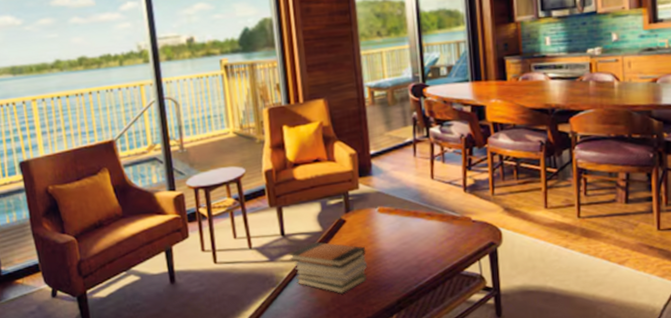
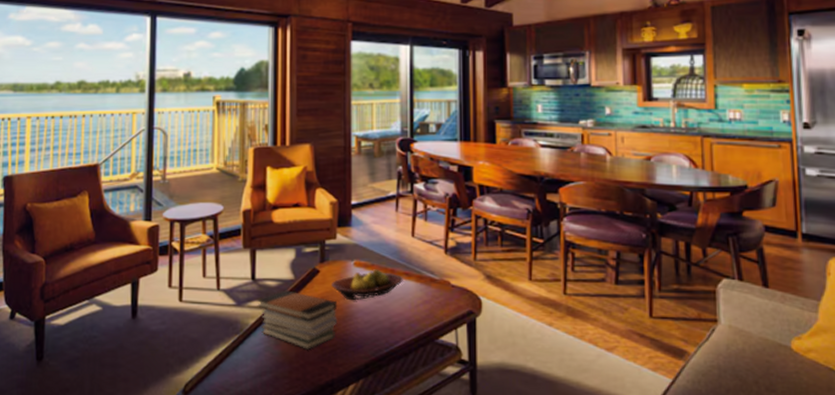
fruit bowl: none [358,213,426,245] -> present [332,269,403,301]

